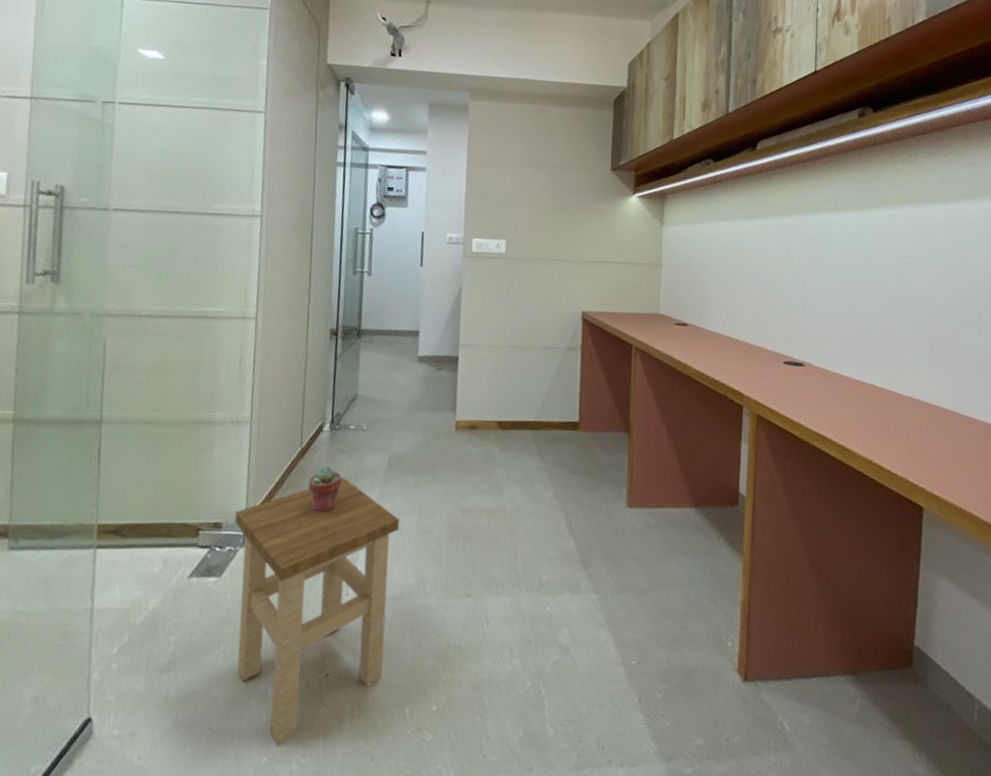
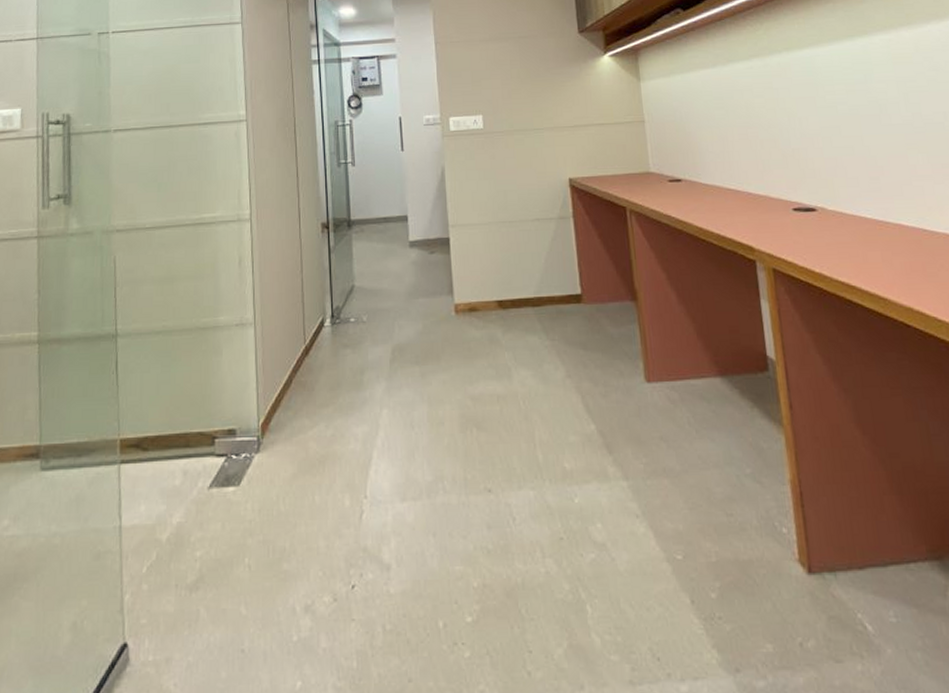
stool: present [234,478,400,747] -> none [248,373,411,669]
potted succulent: present [308,466,342,512] -> none [315,362,348,411]

